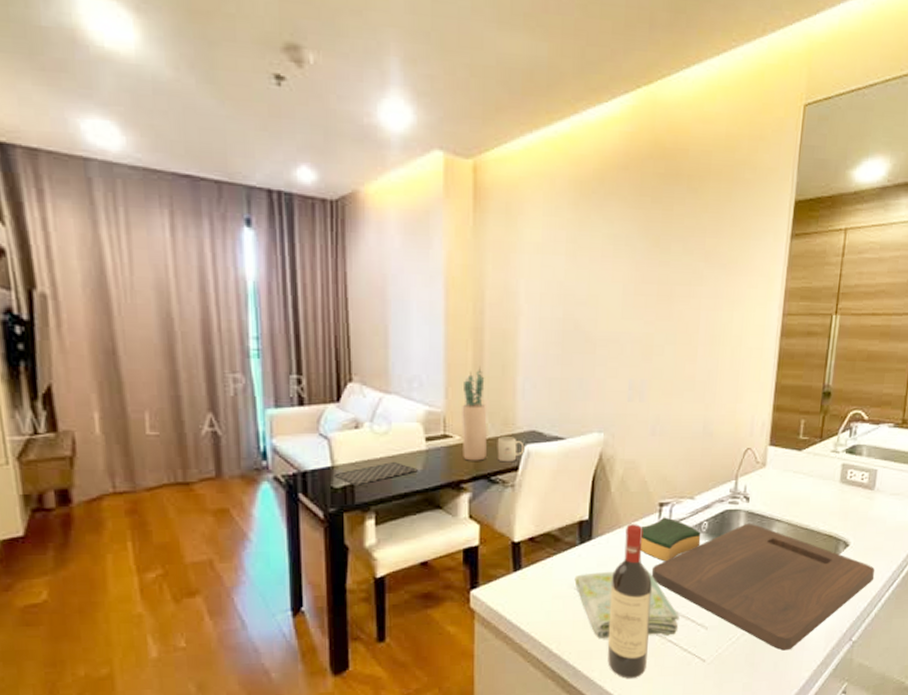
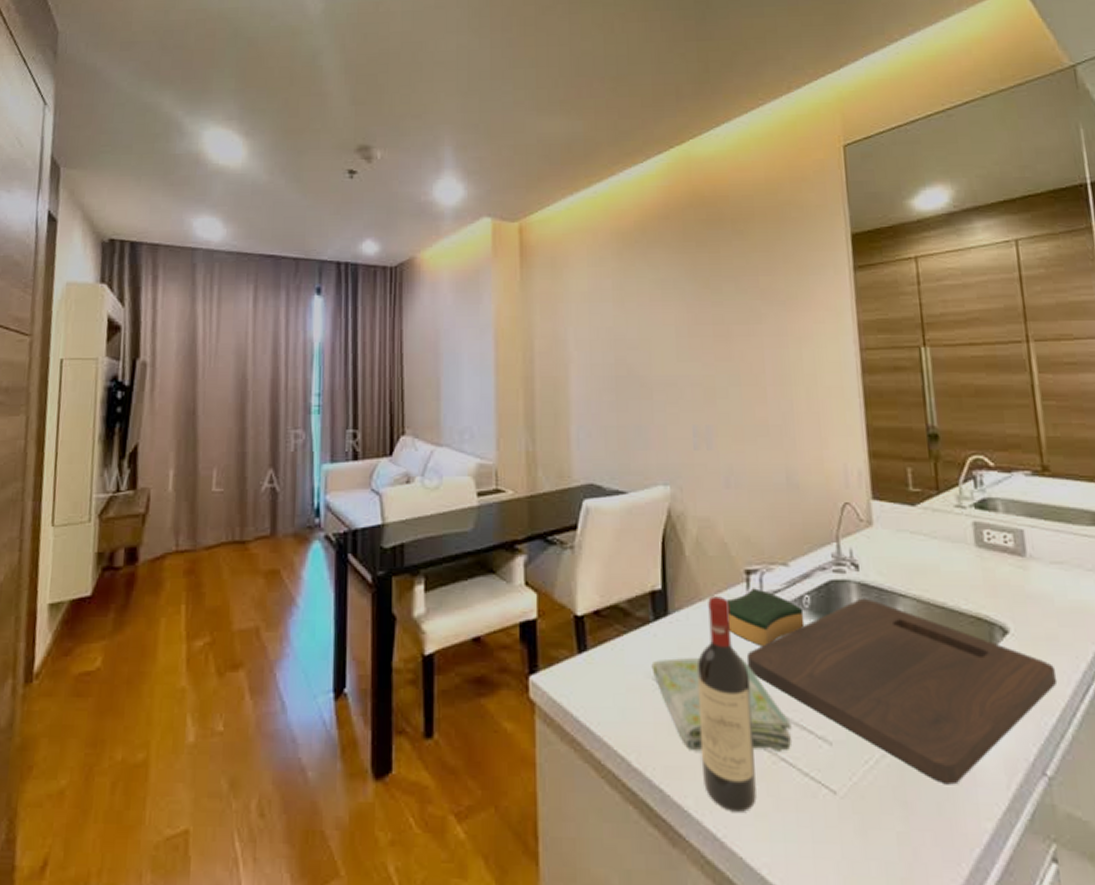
placemat: present [333,462,418,486] -> none [383,520,469,546]
vase: present [462,367,487,461] -> none [514,416,542,518]
mug: present [497,437,525,462] -> none [552,491,583,520]

